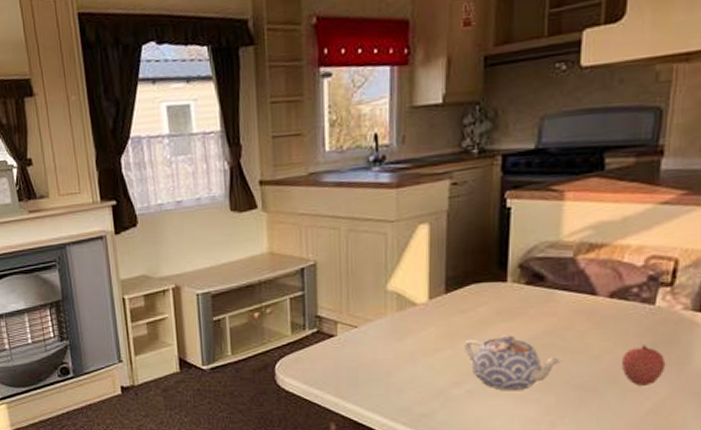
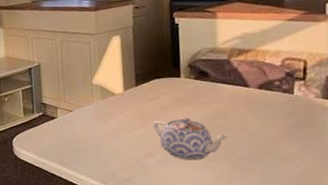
fruit: present [622,344,666,386] -> none [274,124,309,156]

